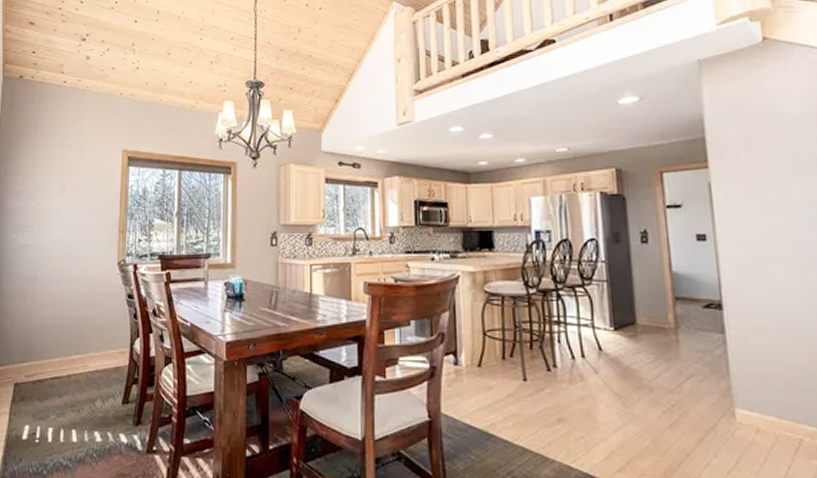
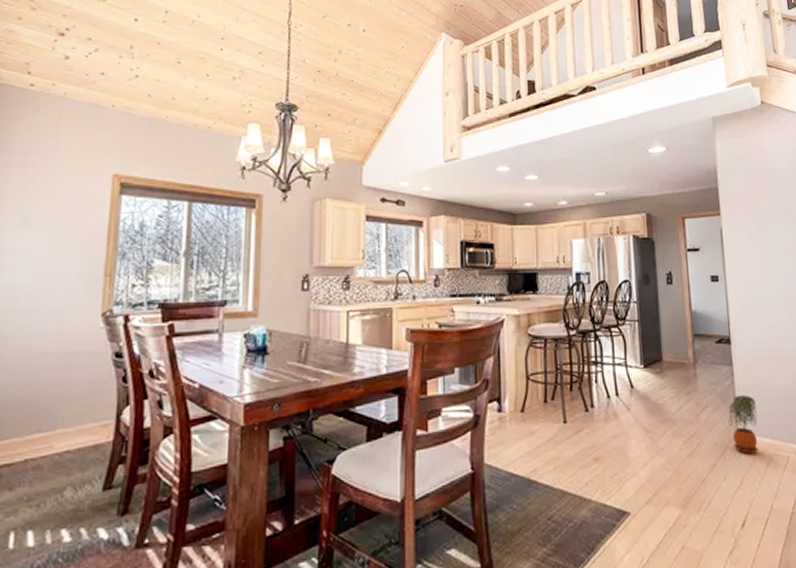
potted plant: none [720,366,760,432] -> present [728,394,759,454]

